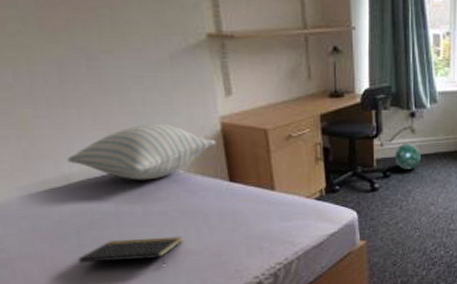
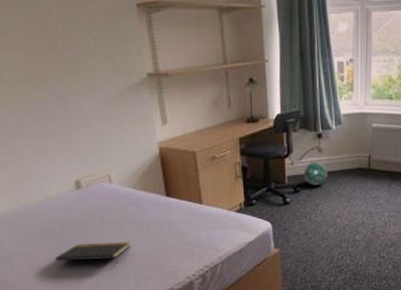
pillow: present [67,124,217,181] -> none [46,149,156,196]

